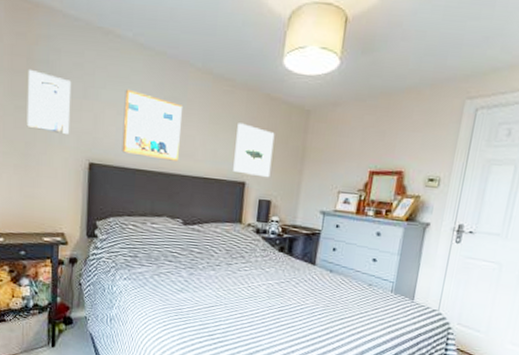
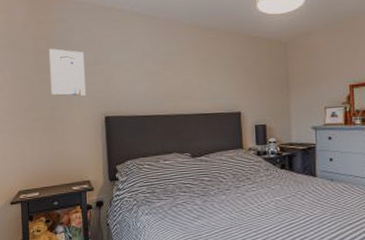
wall art: present [121,89,182,161] -> none [128,50,180,104]
wall art: present [233,123,275,178] -> none [226,62,262,106]

